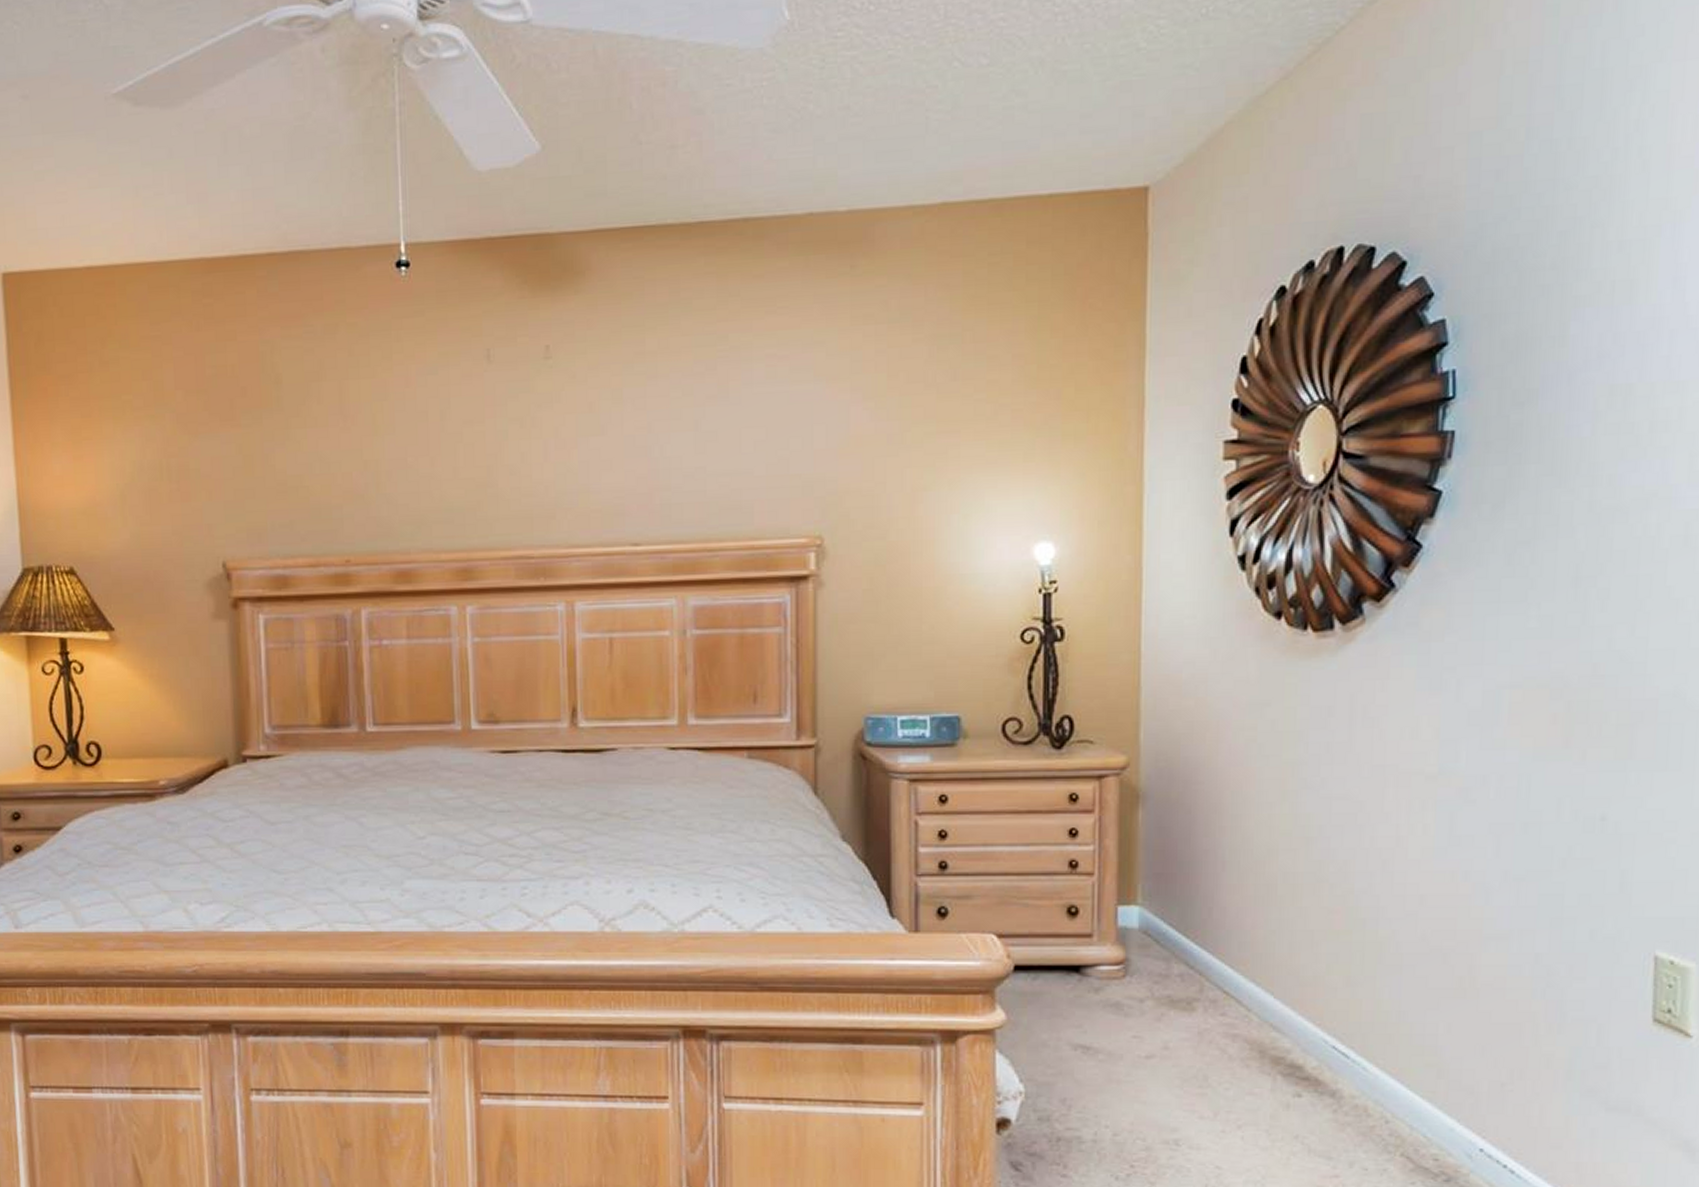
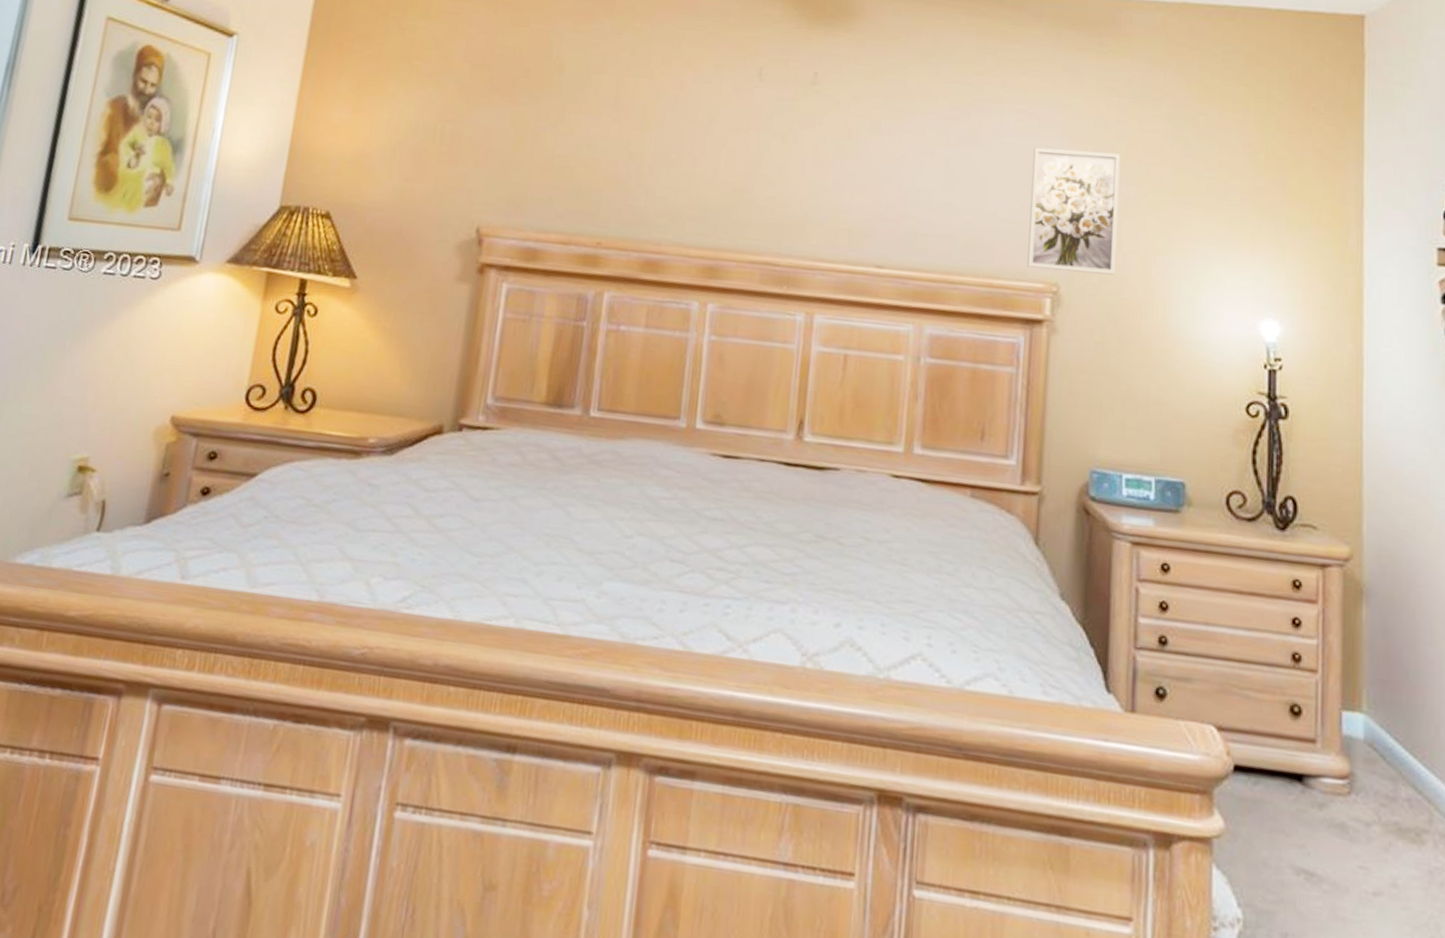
wall art: none [786,387,881,523] -> present [1027,147,1121,275]

